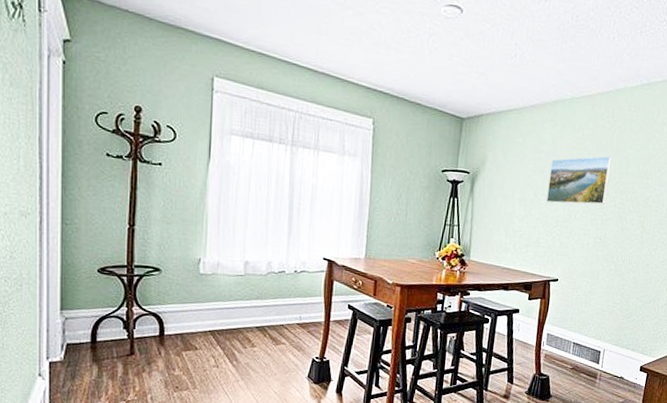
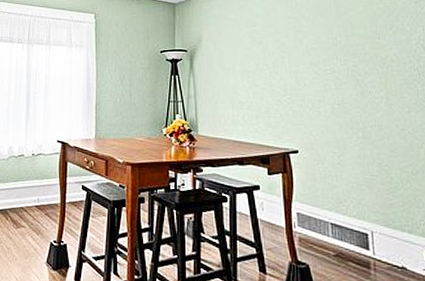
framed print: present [546,156,612,205] -> none [268,20,337,71]

